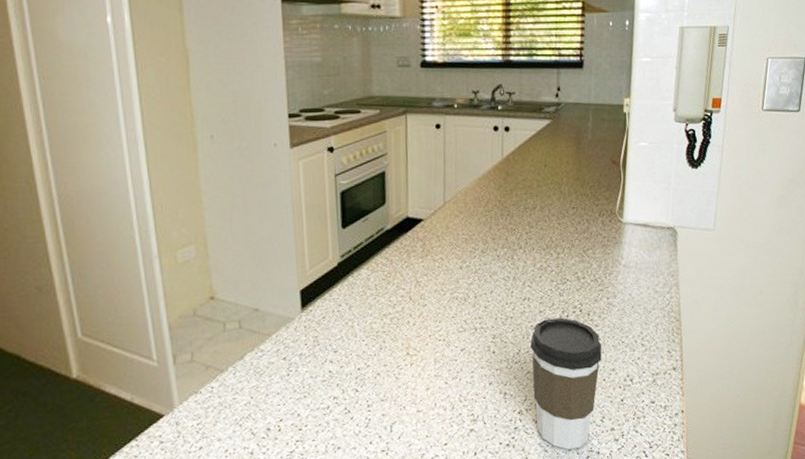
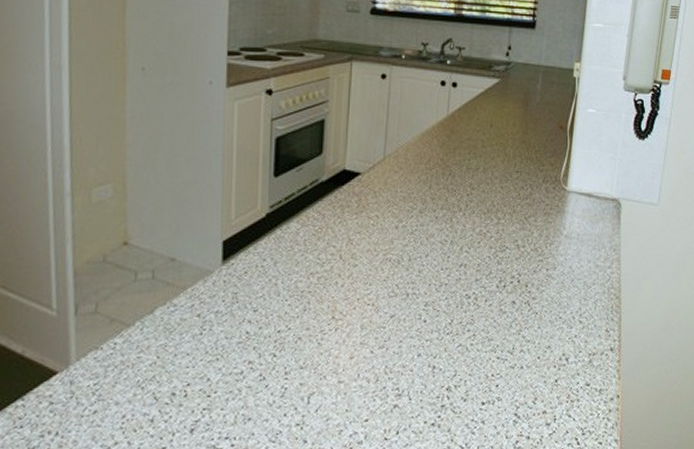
coffee cup: present [530,317,602,450] -> none [463,287,538,432]

